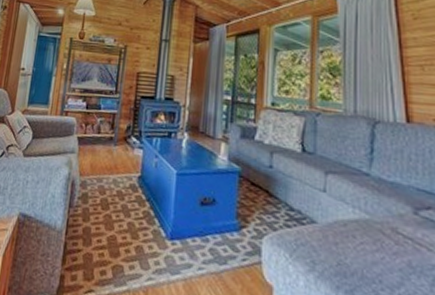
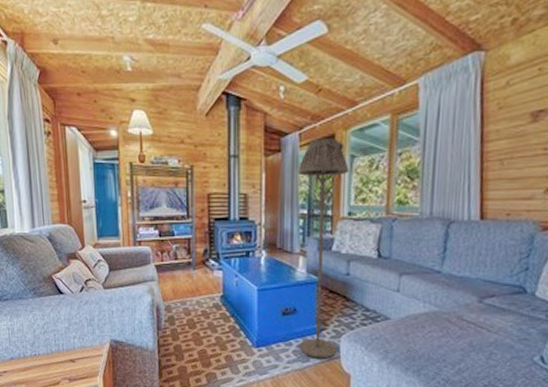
floor lamp: none [216,31,273,263] -> present [297,138,349,359]

